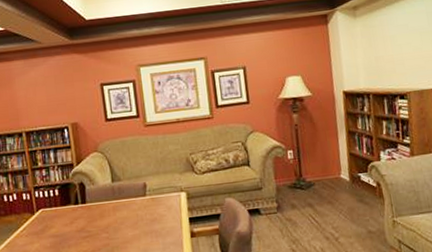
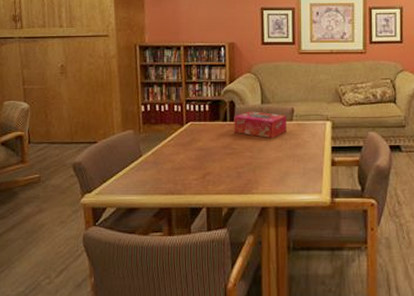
tissue box: none [85,190,141,217] -> present [234,111,286,139]

